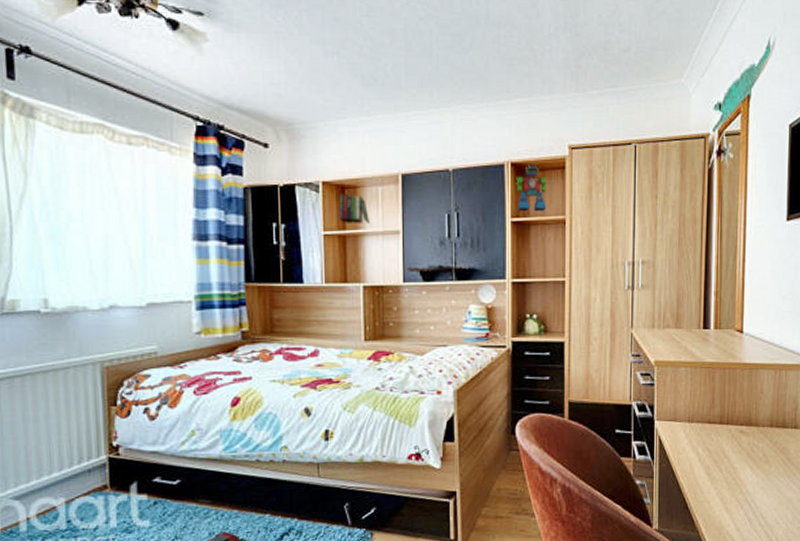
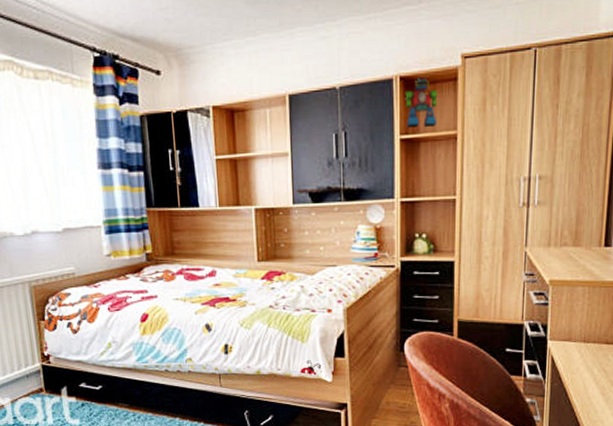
books: present [339,193,370,225] -> none [228,116,259,148]

